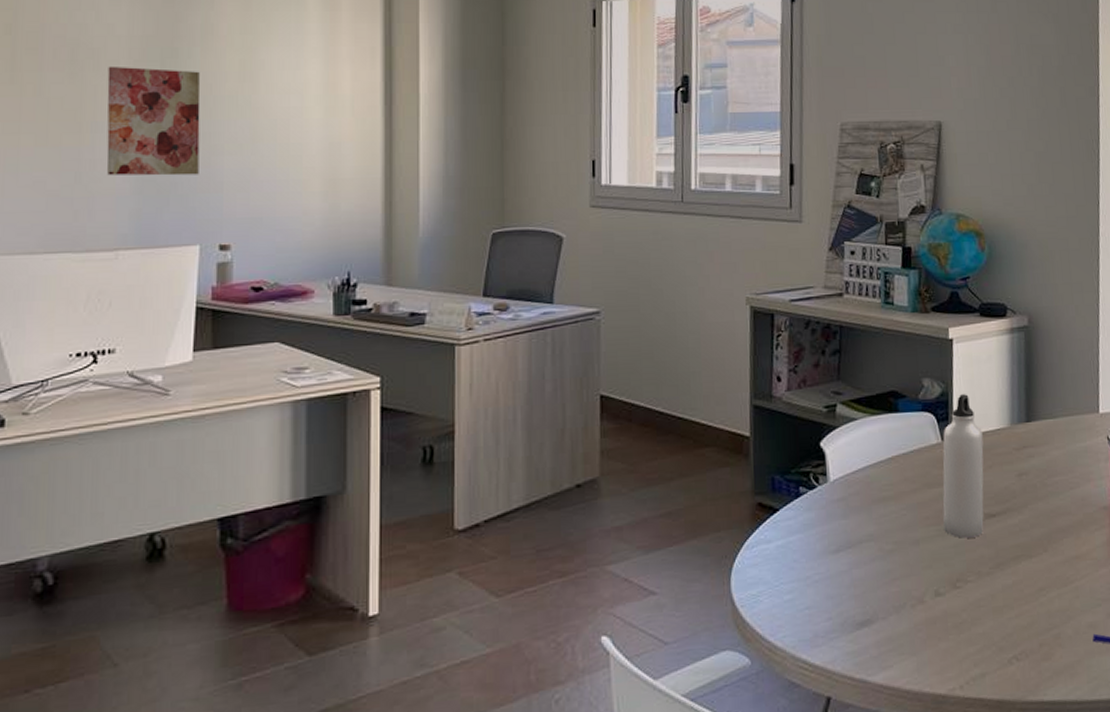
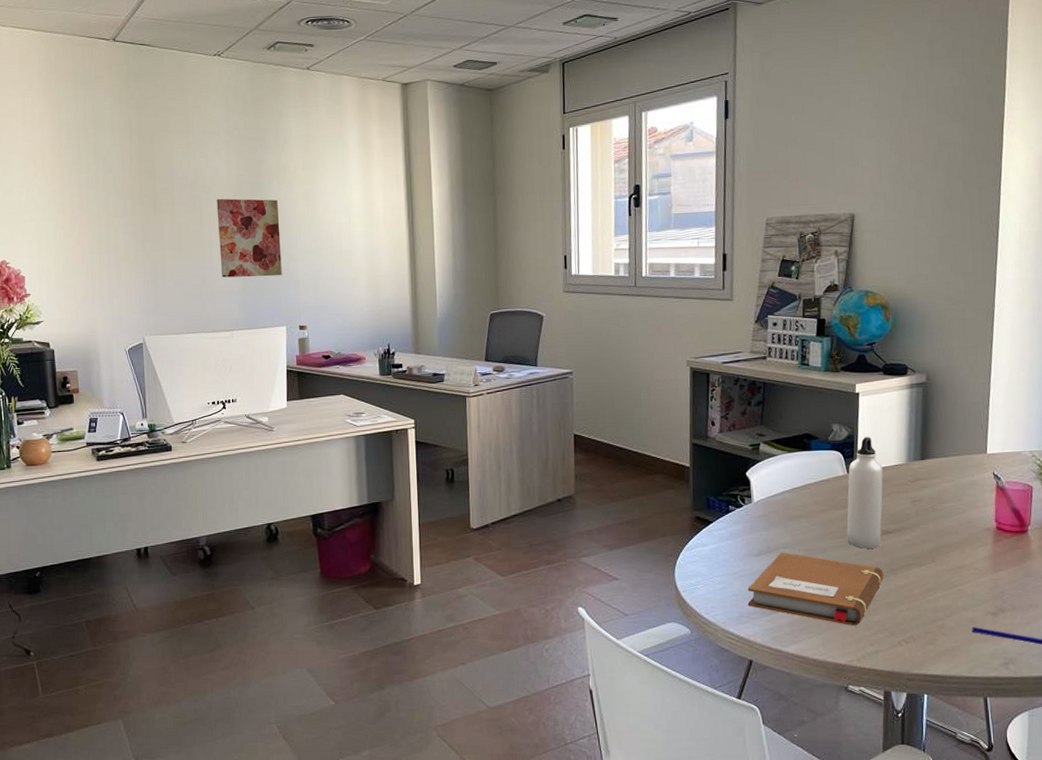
notebook: none [823,546,988,642] -> present [747,552,884,626]

